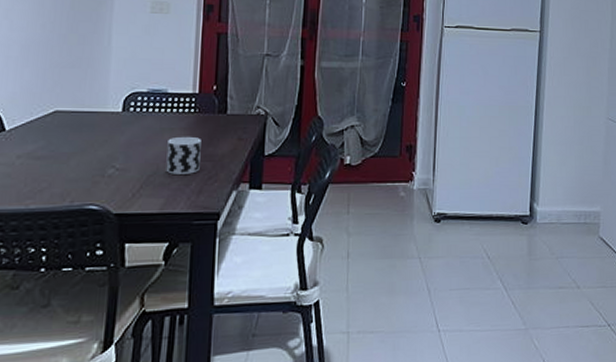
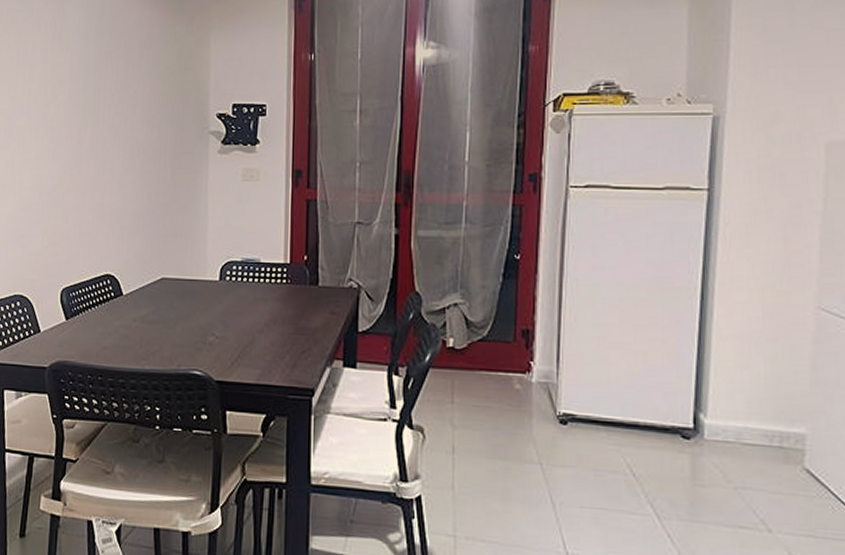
cup: present [166,136,201,174] -> none [261,307,294,347]

